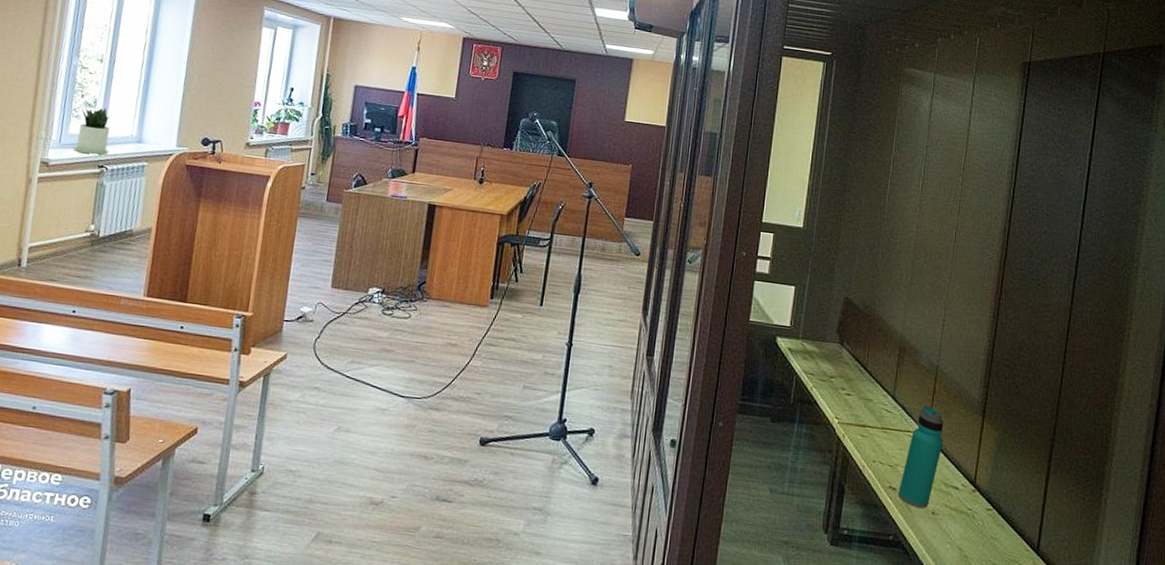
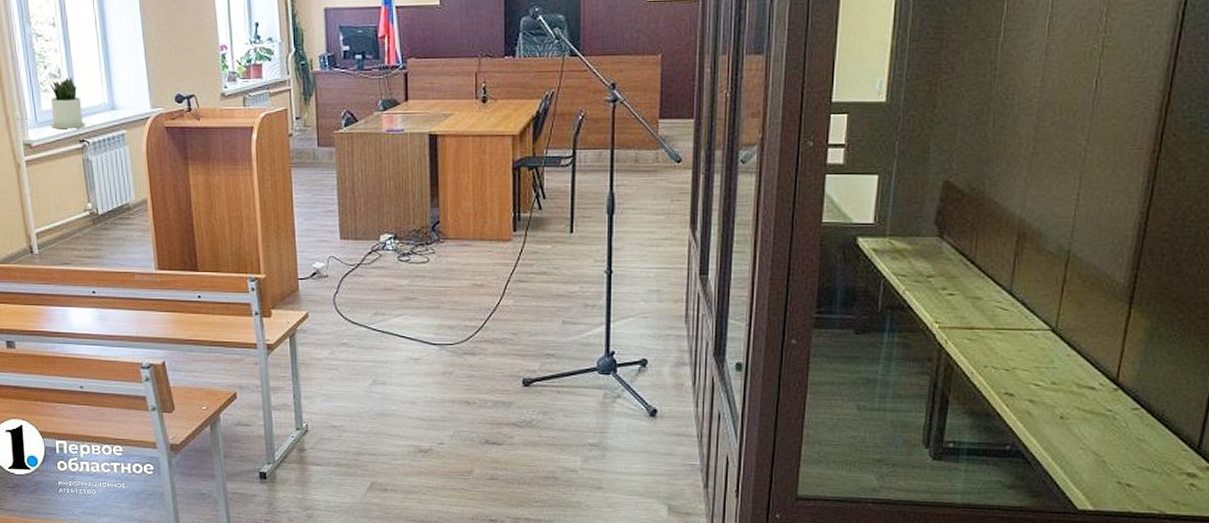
water bottle: present [898,405,944,509] -> none [1016,297,1077,413]

